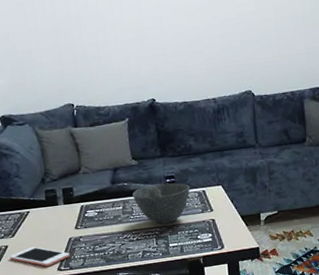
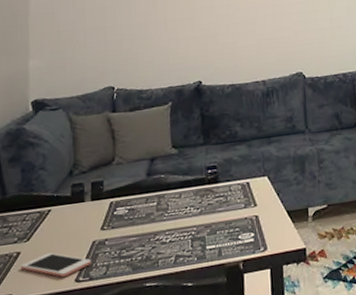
bowl: present [132,183,190,224] -> none [169,174,233,223]

